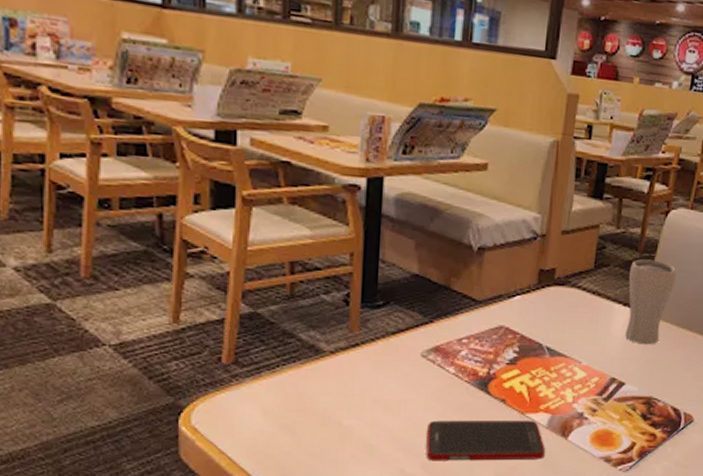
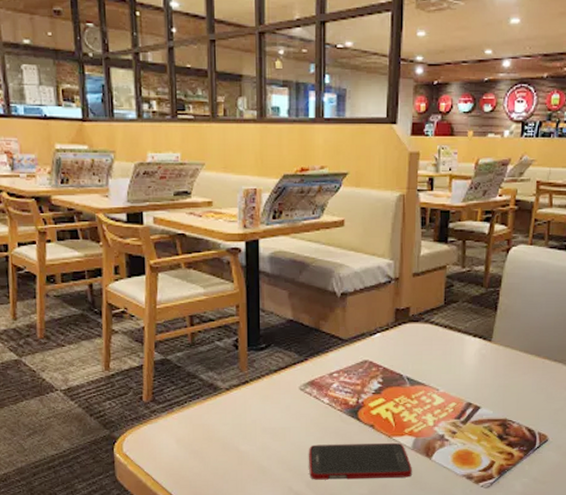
drinking glass: present [624,259,676,345] -> none [477,294,521,372]

